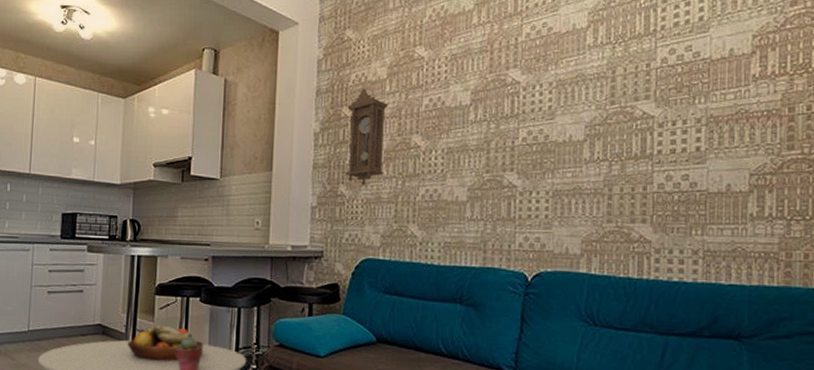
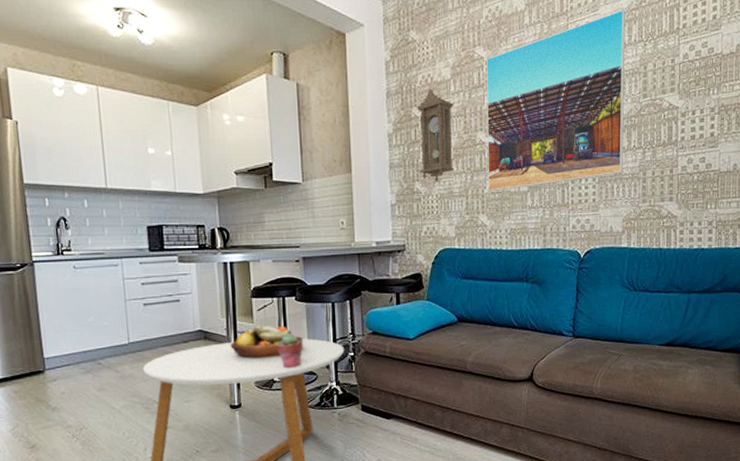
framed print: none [421,10,591,200] -> present [486,10,626,192]

